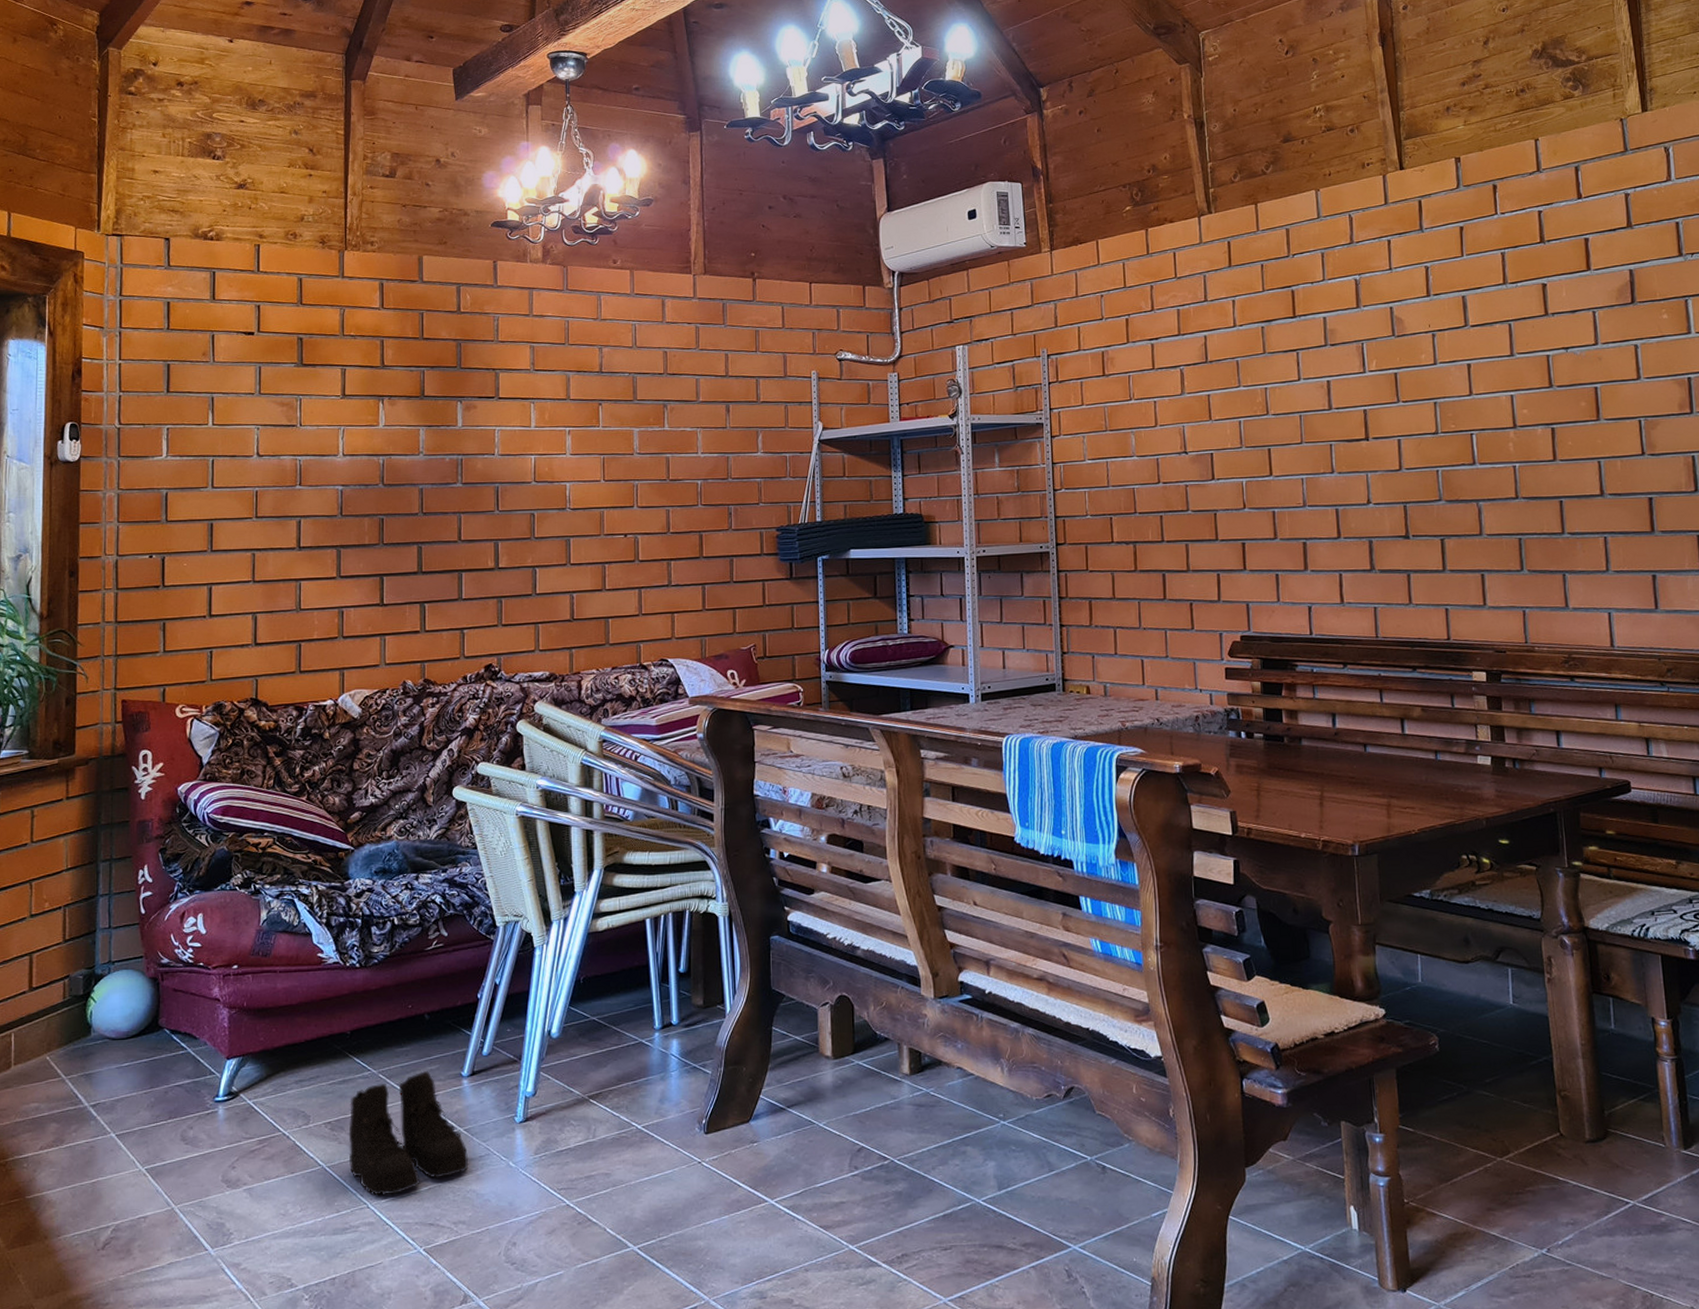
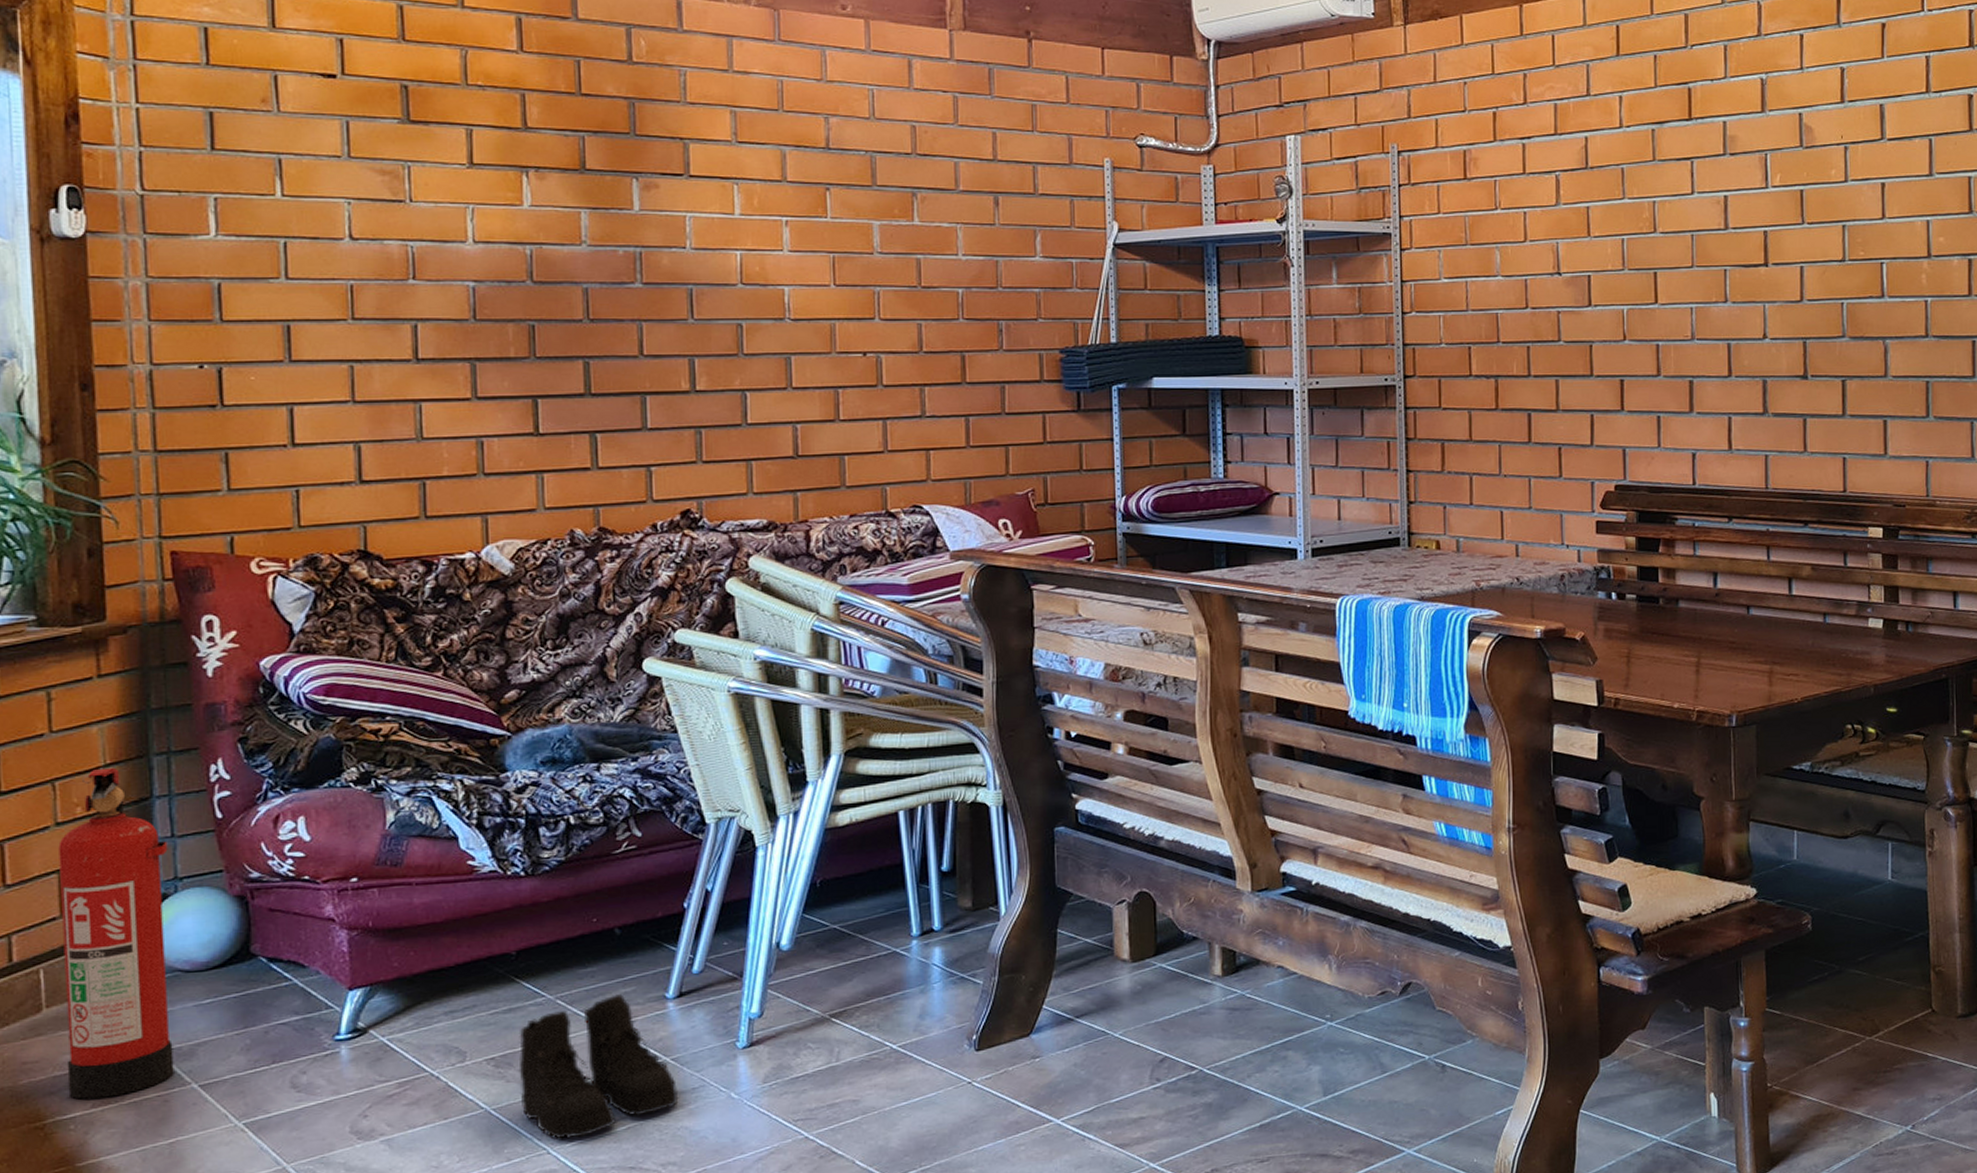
fire extinguisher: none [24,871,106,1142] -> present [58,767,174,1100]

